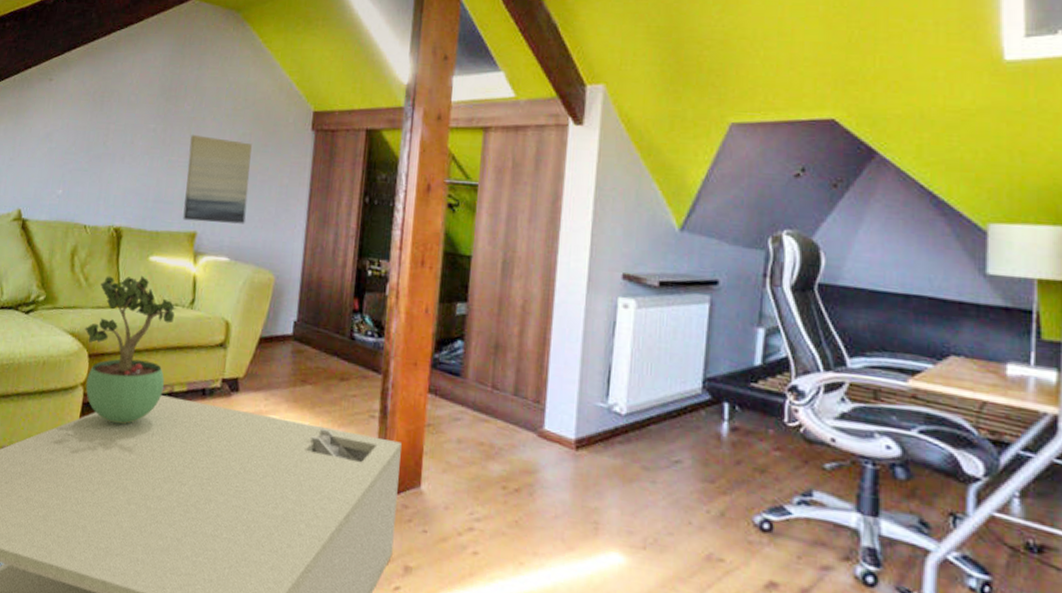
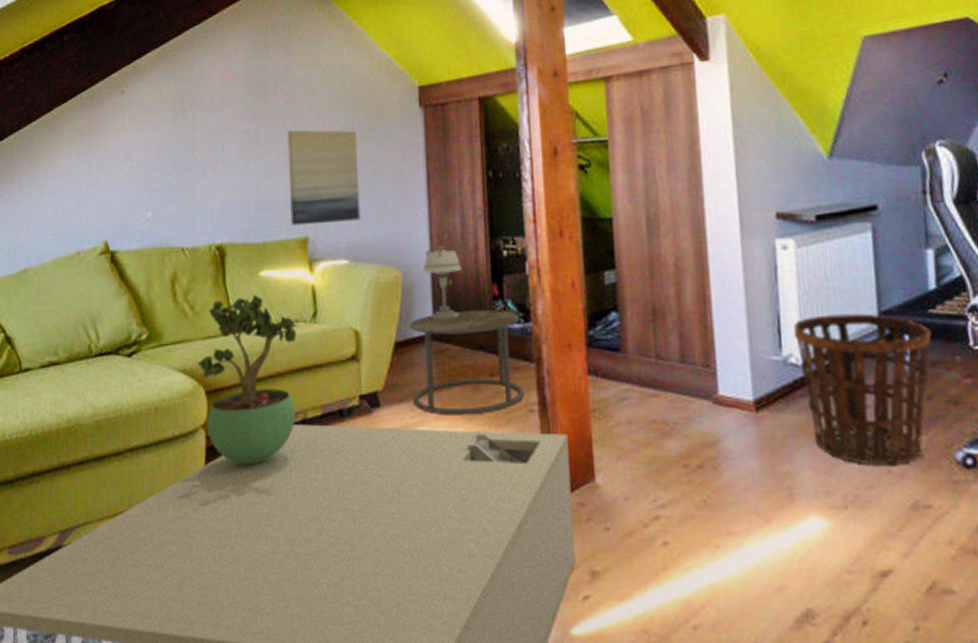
side table: none [268,318,375,412] -> present [410,309,525,416]
table lamp: none [293,257,329,324] -> present [423,245,462,319]
basket: none [621,372,750,520] -> present [793,313,932,466]

